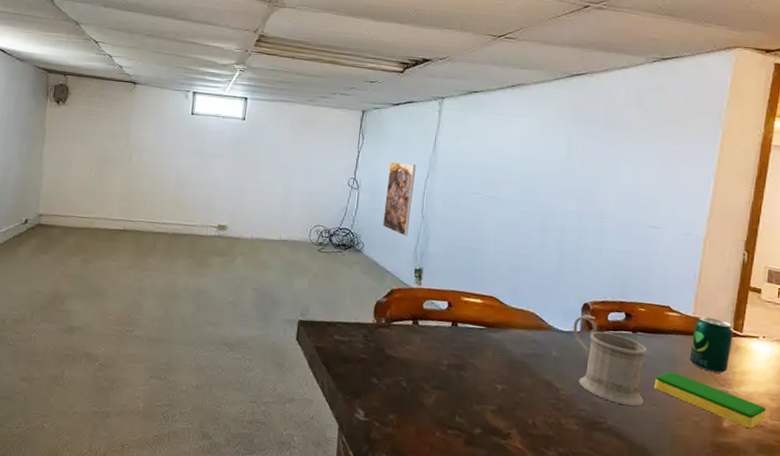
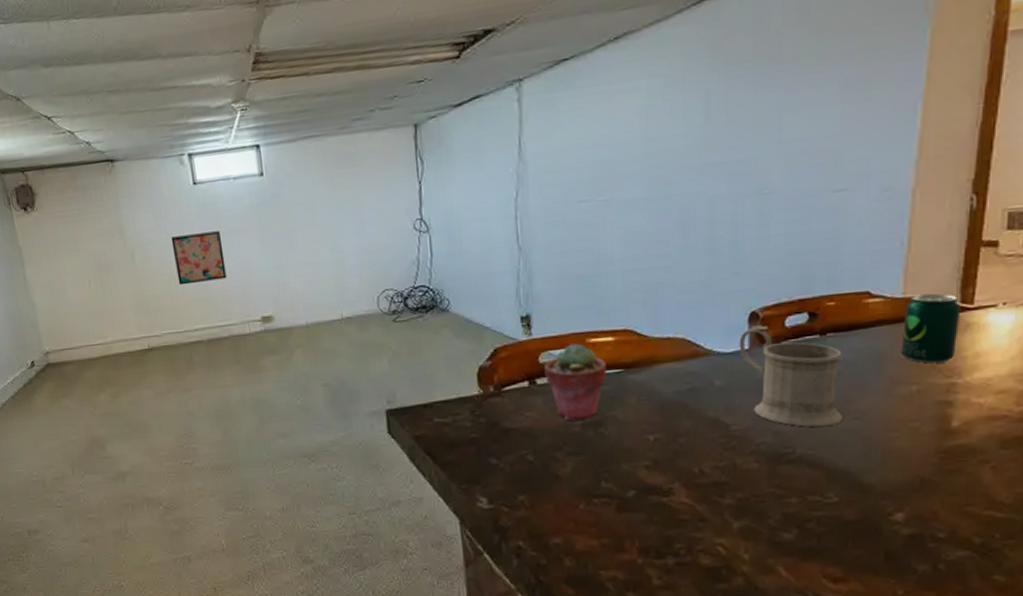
wall art: none [160,148,202,190] -> present [171,231,227,286]
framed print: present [382,161,416,236] -> none [464,180,504,279]
potted succulent: none [425,298,473,362] -> present [543,343,607,421]
dish sponge: present [655,372,766,428] -> none [856,373,1010,422]

